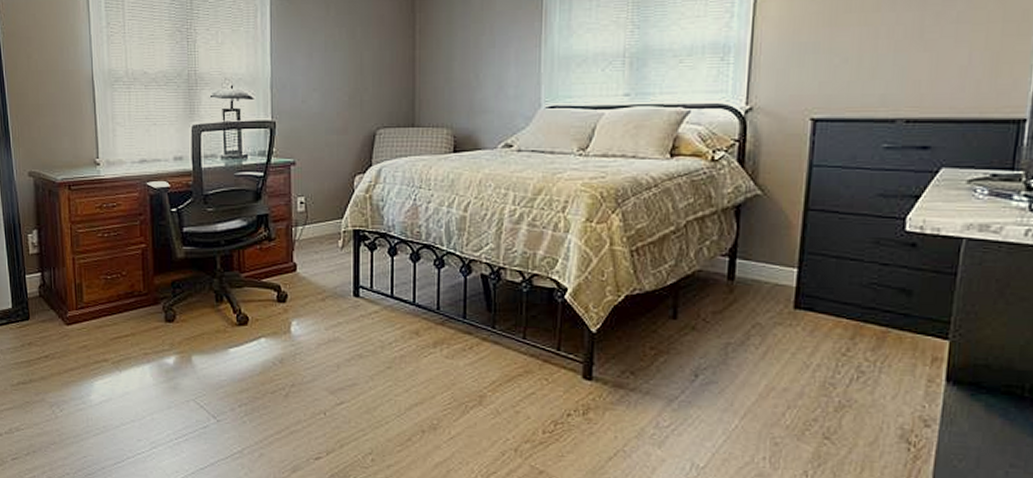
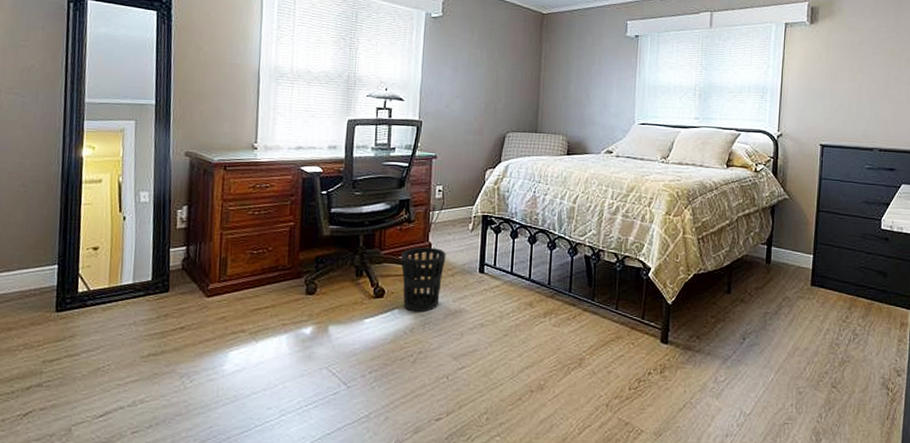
wastebasket: none [263,268,314,342] -> present [401,247,446,312]

